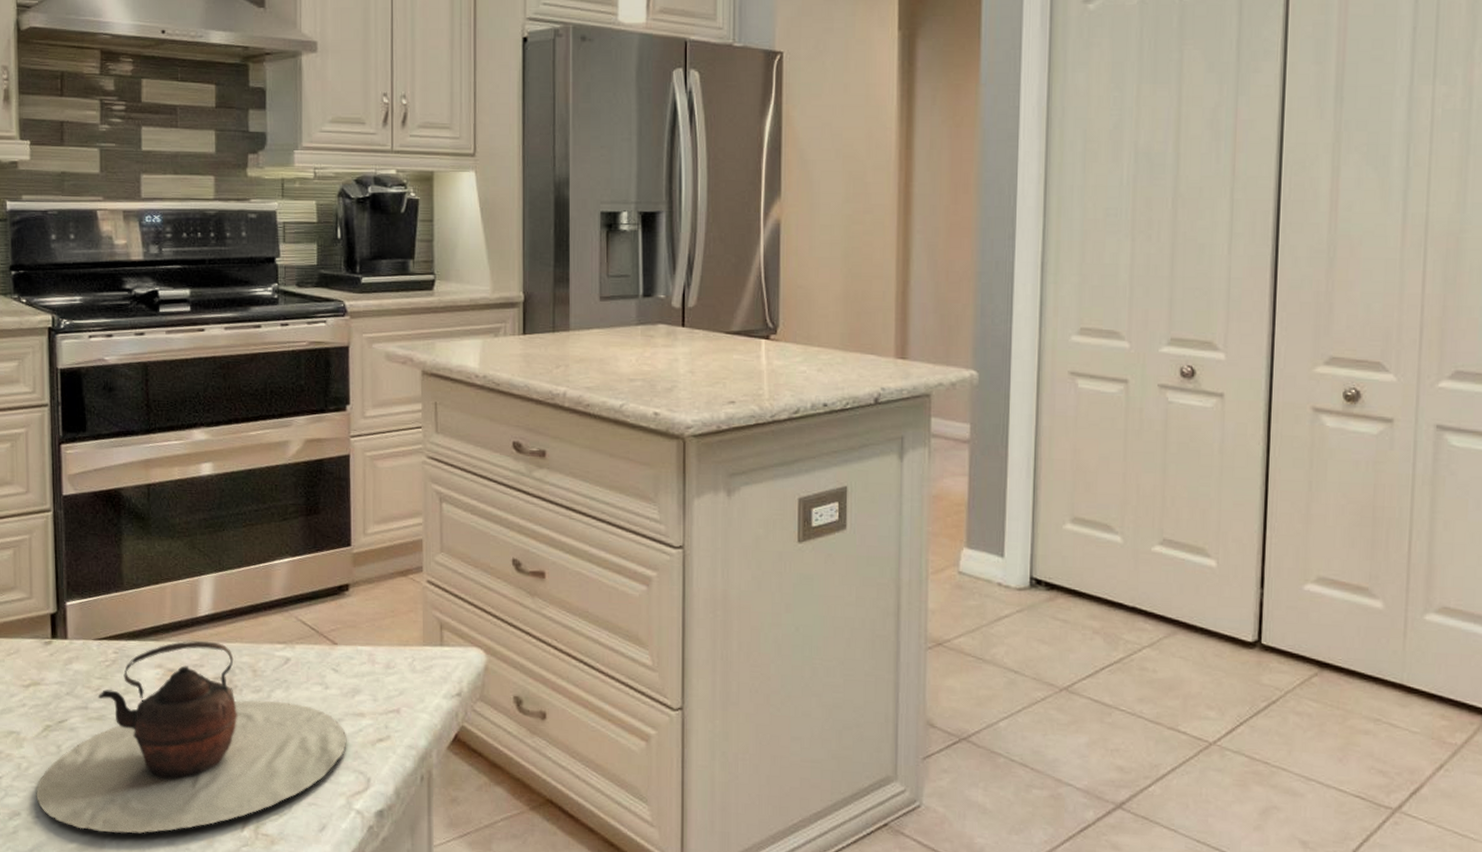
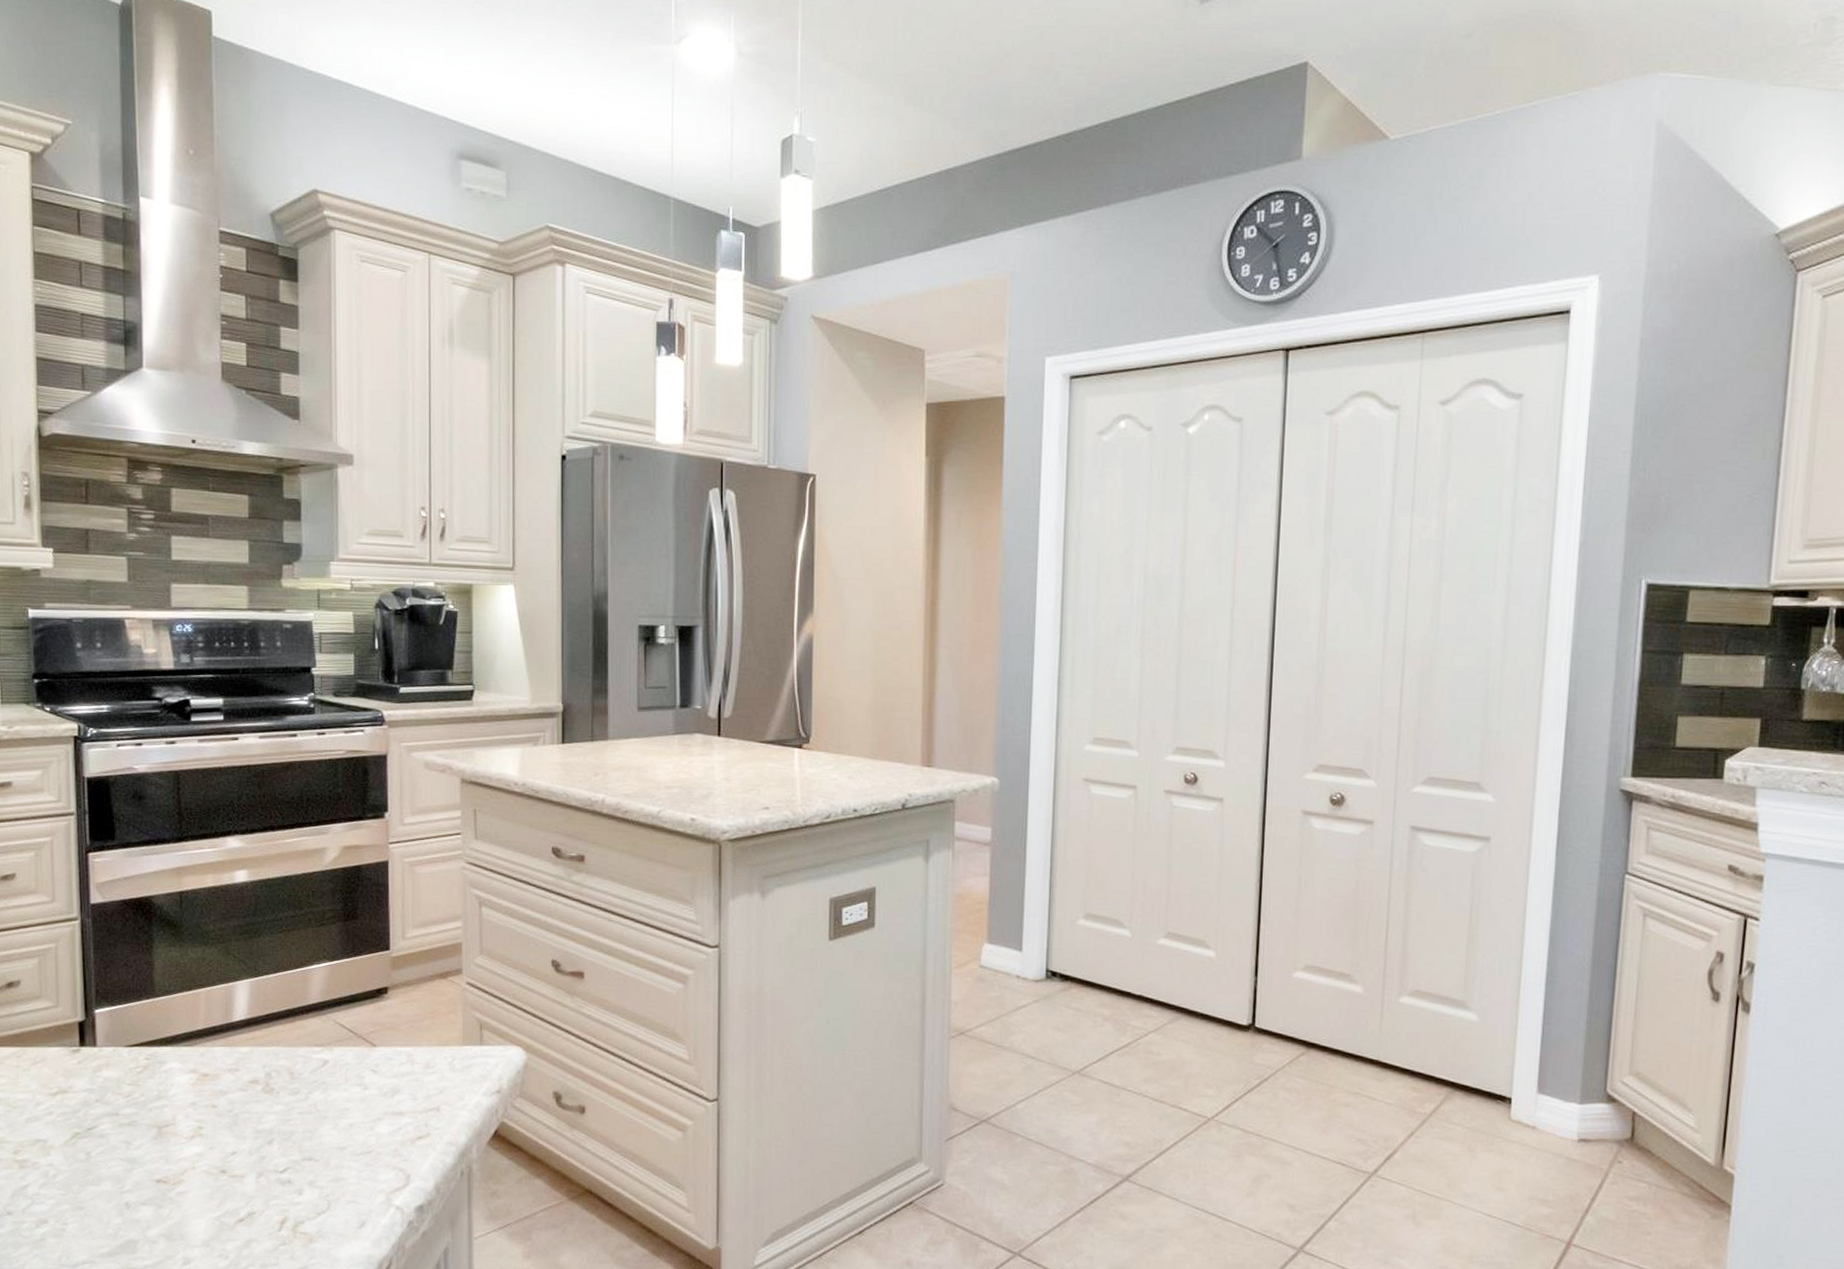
teapot: present [36,641,347,834] -> none [64,1045,386,1237]

